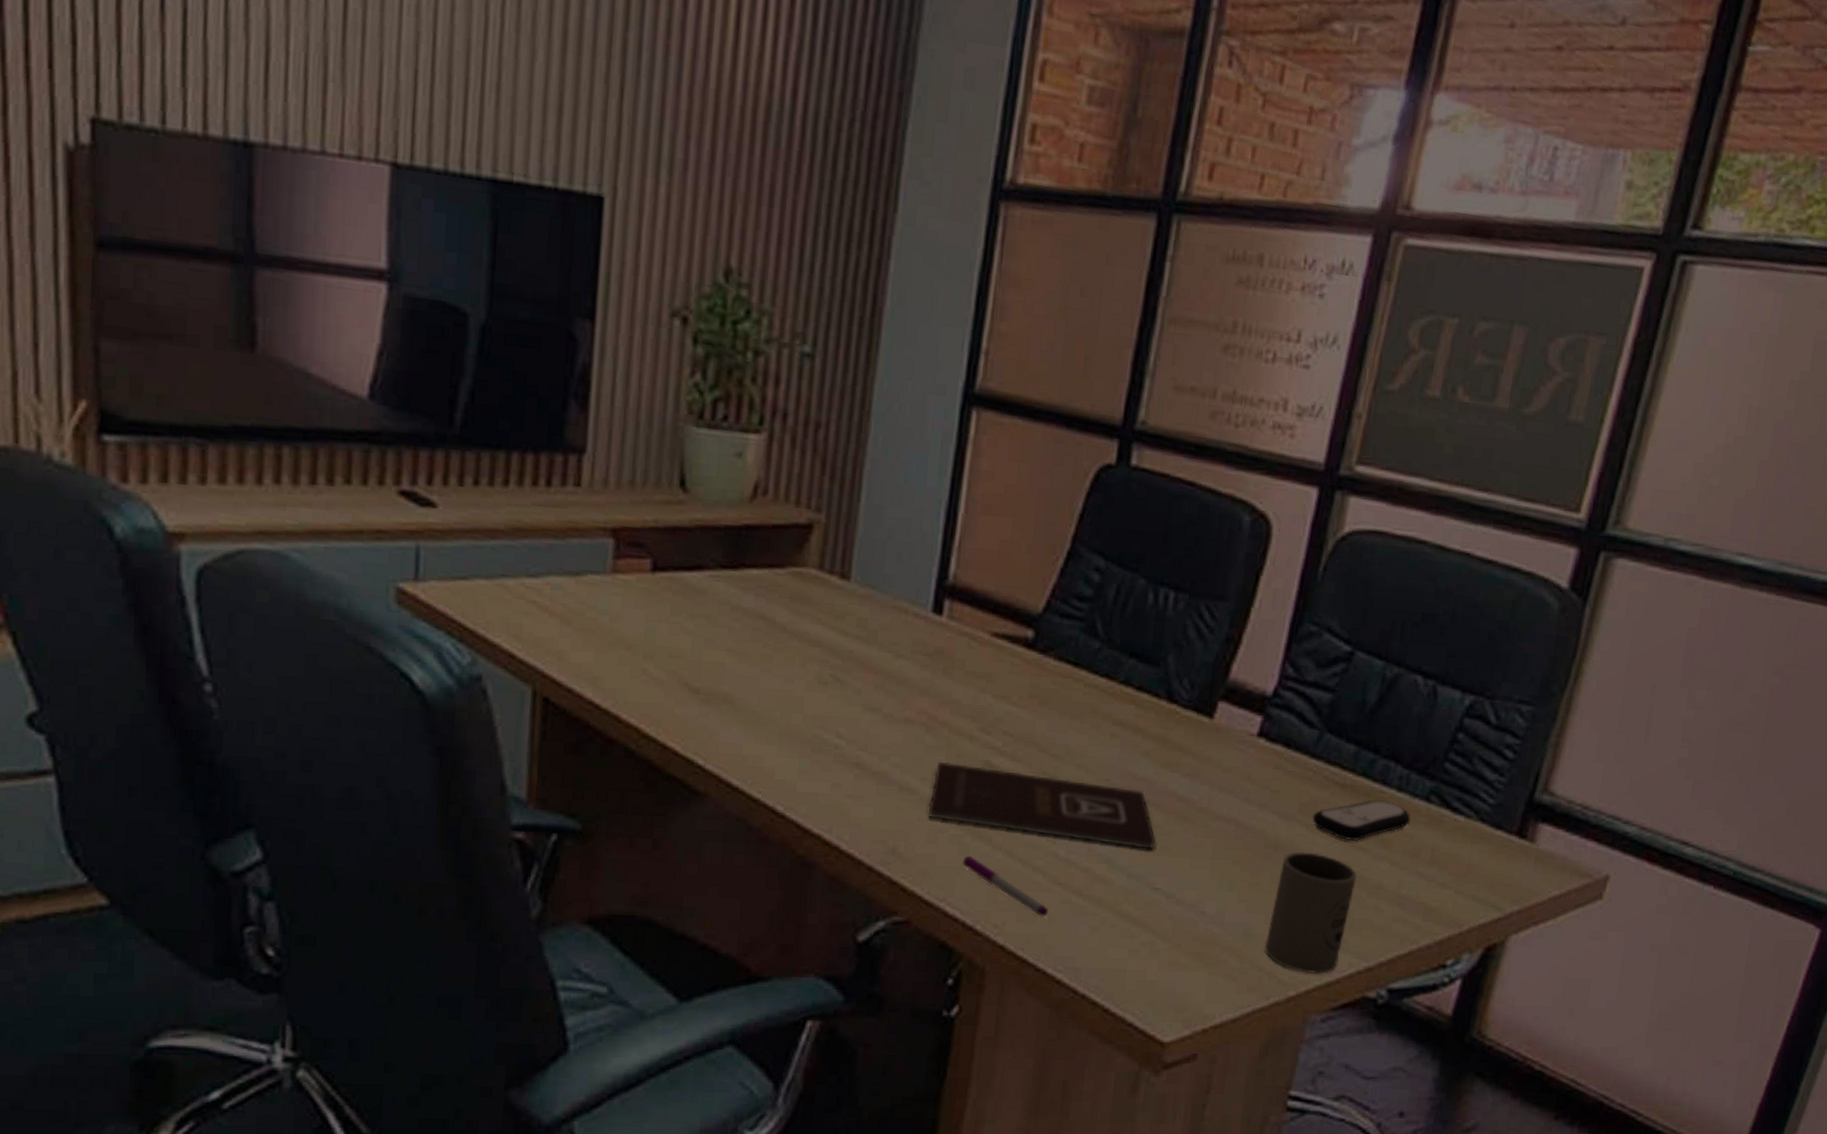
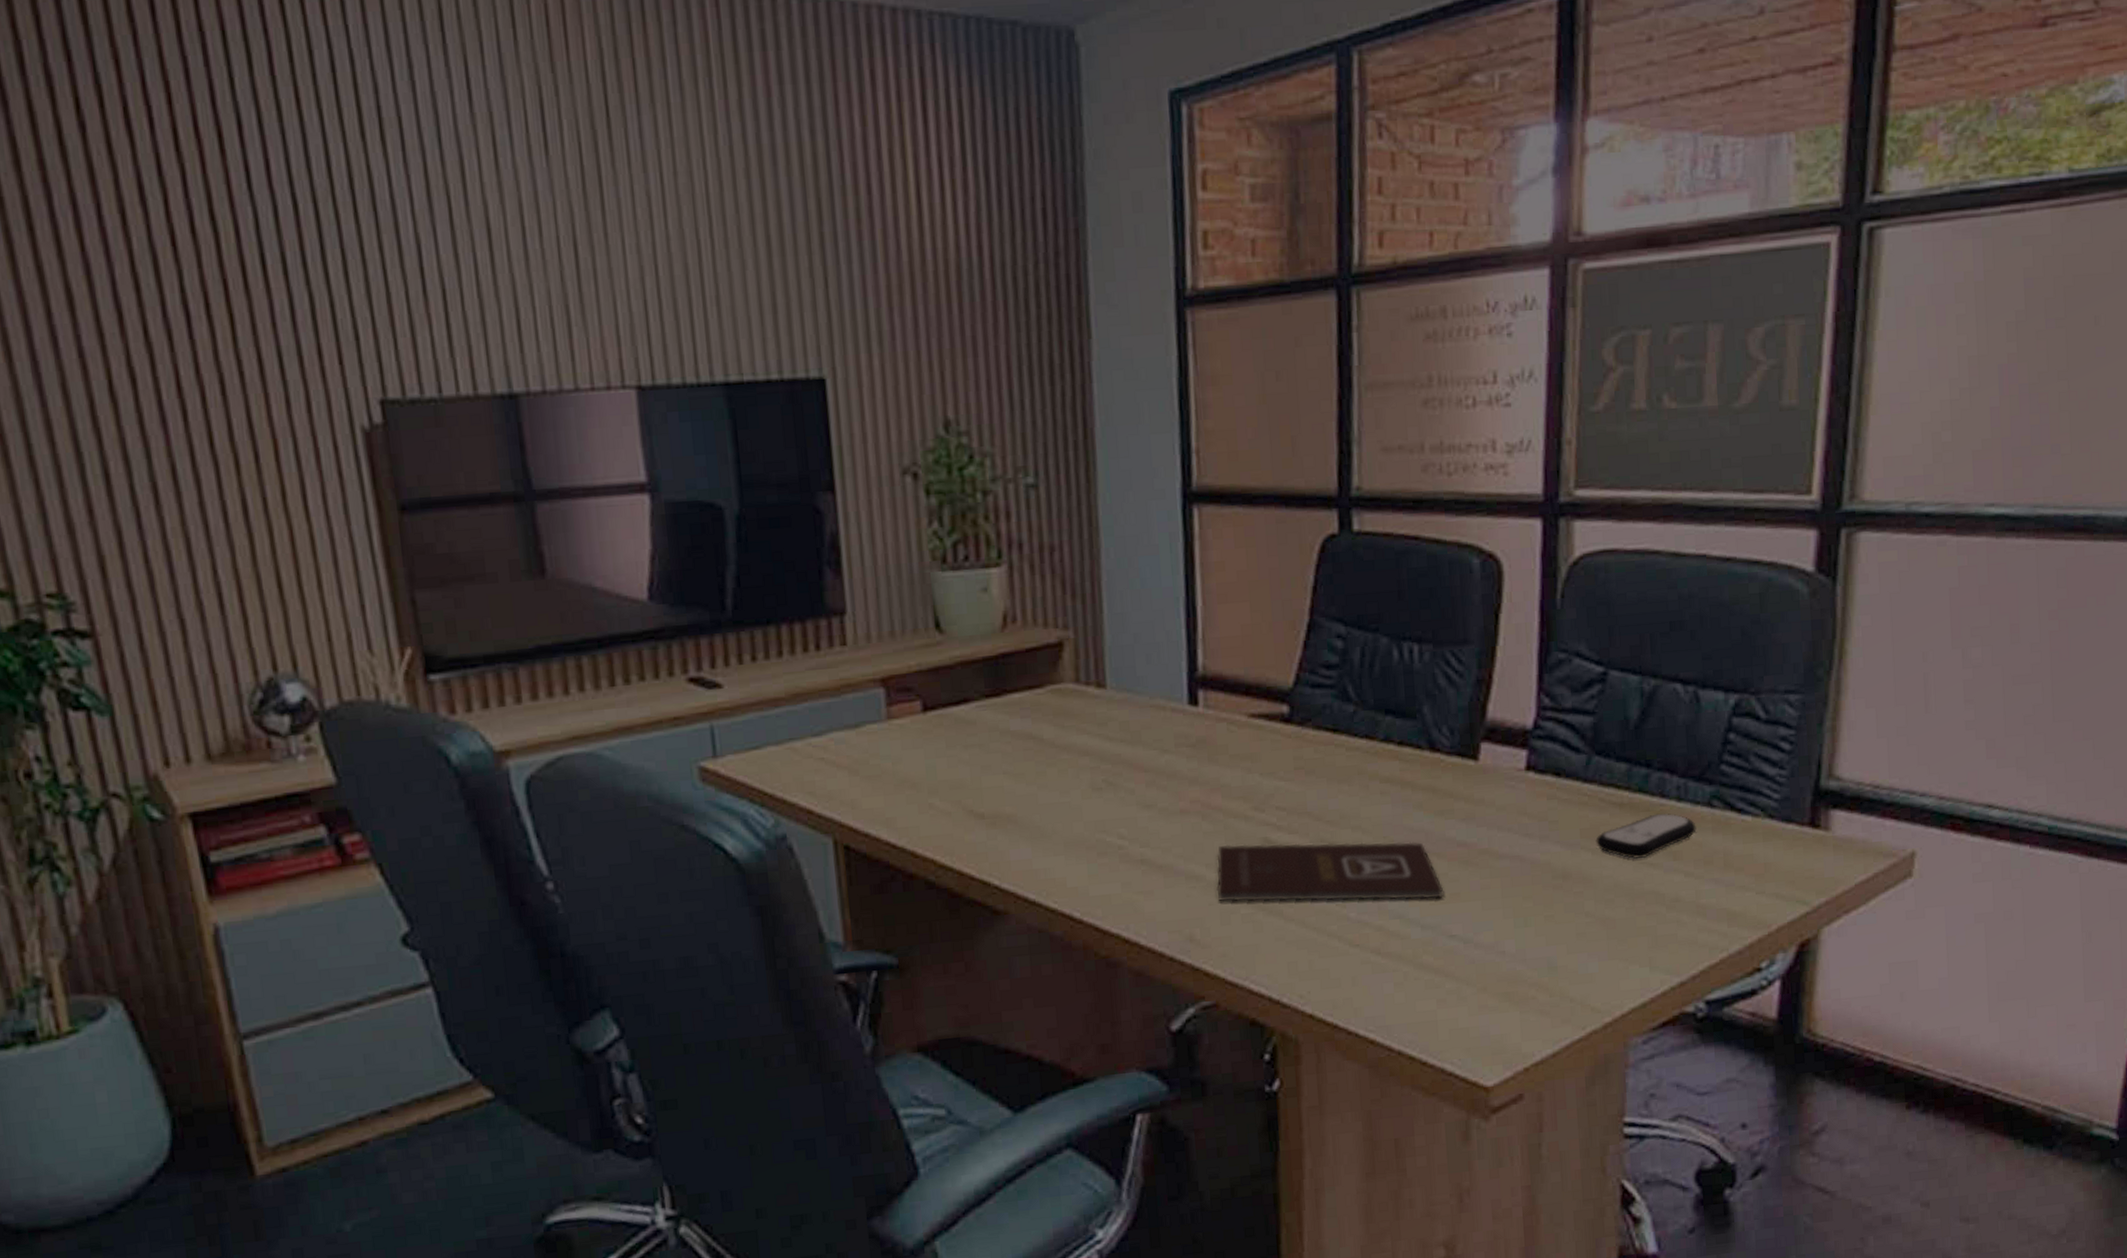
pen: present [962,855,1049,917] -> none [1259,931,1351,981]
mug: present [1265,852,1357,975] -> none [1571,875,1653,997]

